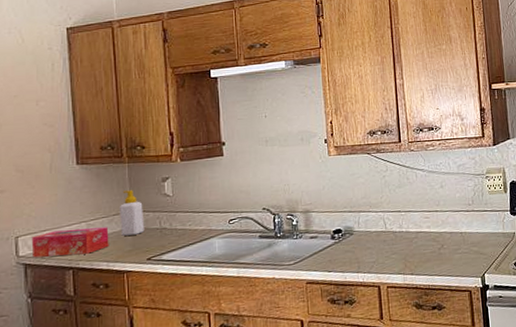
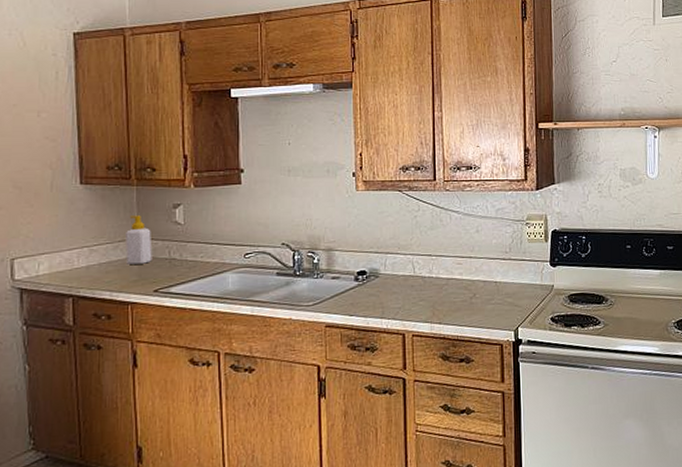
tissue box: present [31,227,109,258] -> none [28,253,113,283]

